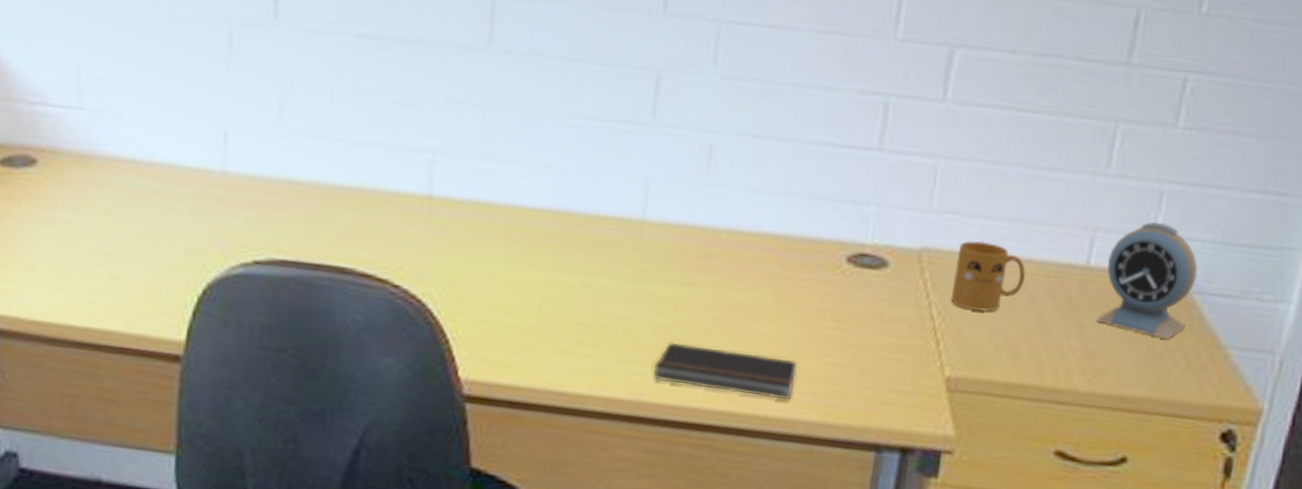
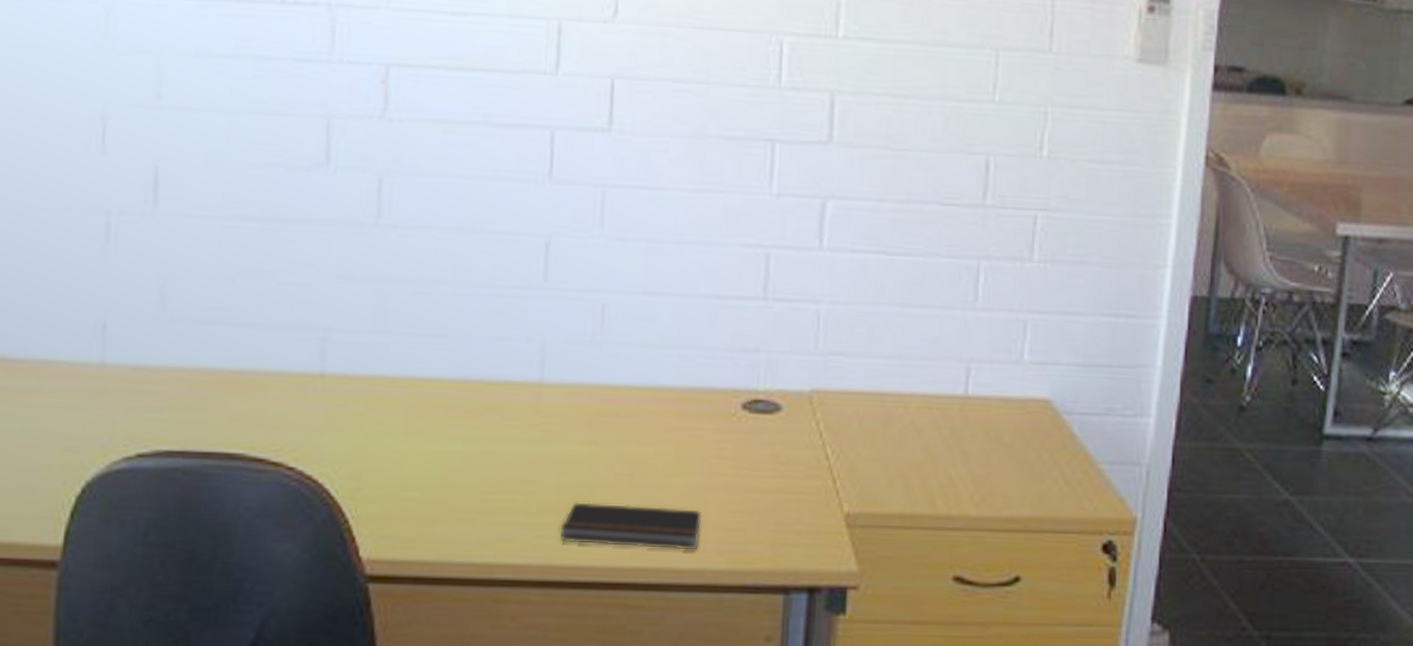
mug: present [951,241,1026,312] -> none [843,379,911,447]
alarm clock: present [1095,222,1198,340] -> none [978,350,1065,460]

